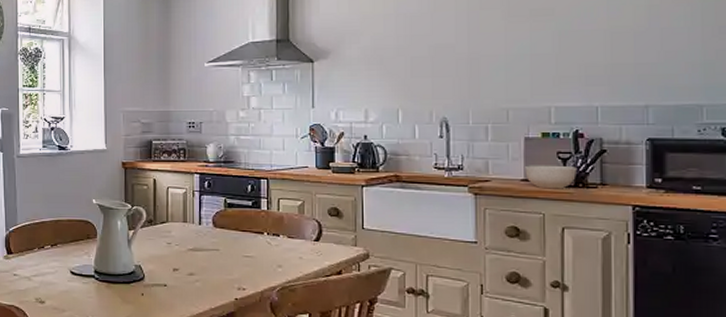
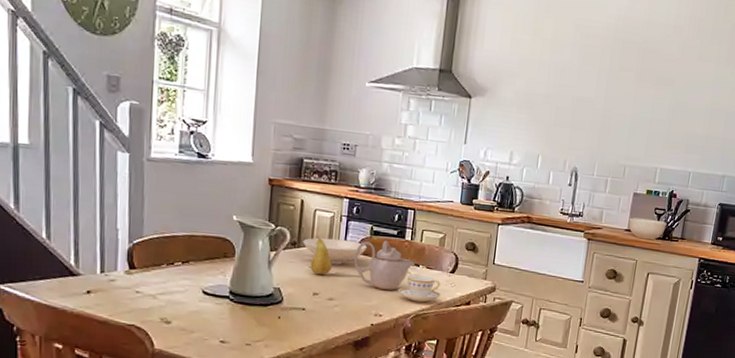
bowl: none [158,213,222,240] -> present [303,237,367,265]
fruit: none [168,213,189,251] -> present [310,237,332,275]
teapot: none [210,212,274,263] -> present [353,240,415,291]
teacup: none [259,246,308,274] -> present [397,275,442,303]

